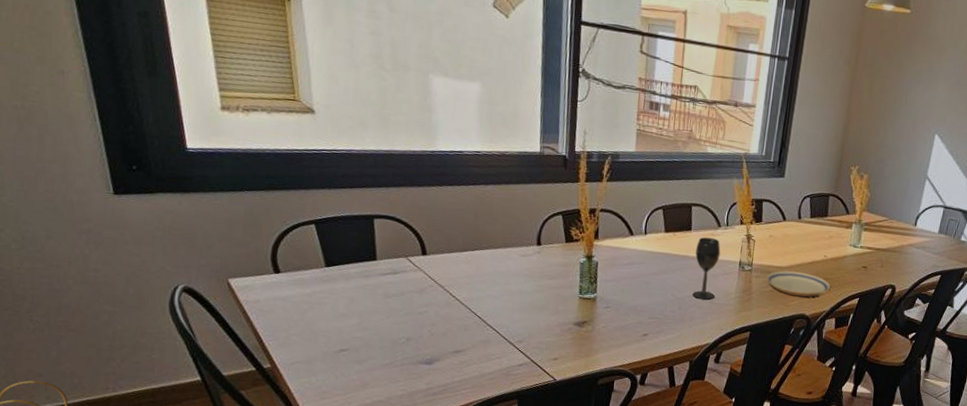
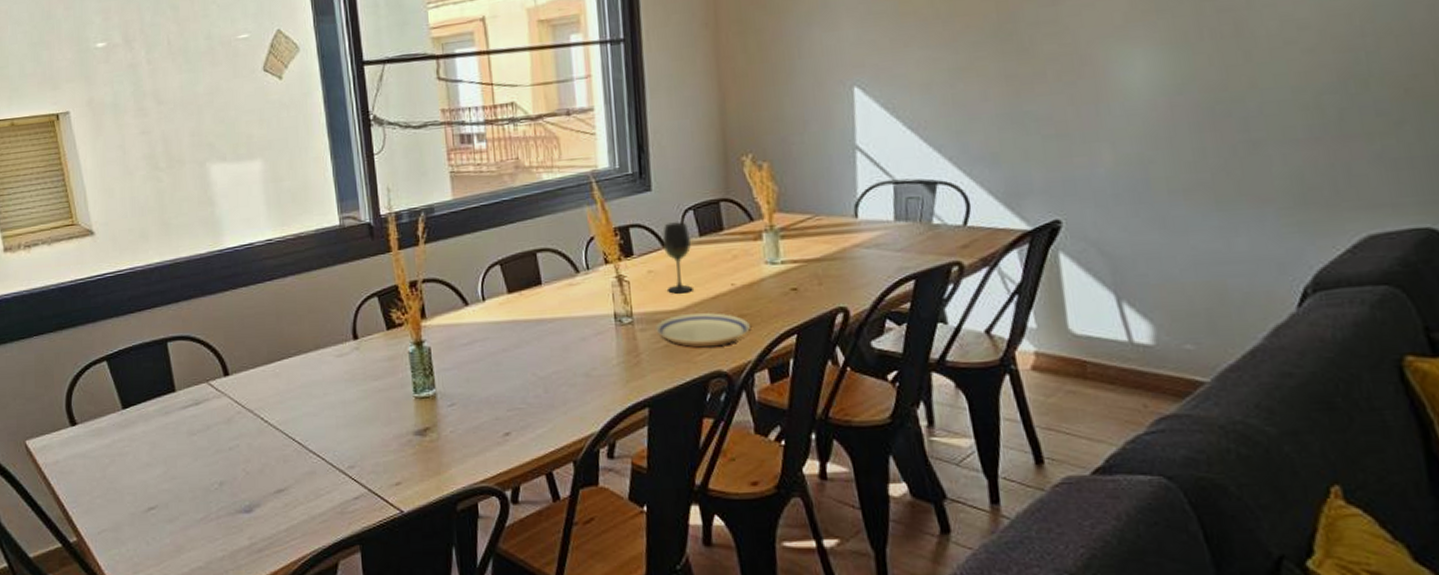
wine glass: present [692,237,721,300] -> none [552,288,589,375]
wine glass: none [780,203,805,256] -> present [662,221,693,294]

